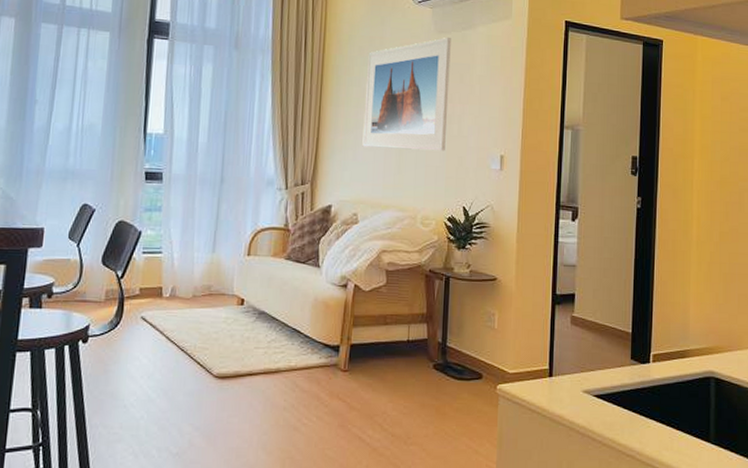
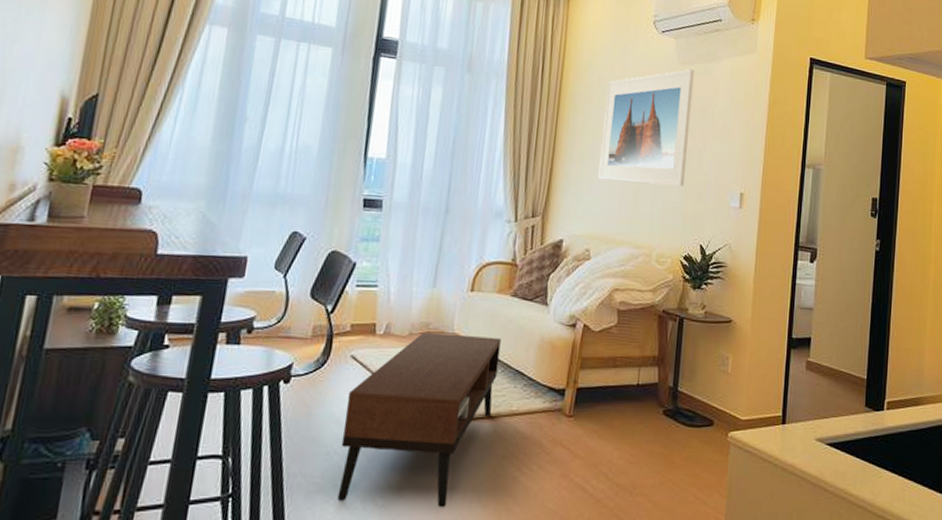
coffee table: none [135,295,278,456] -> present [337,332,501,508]

